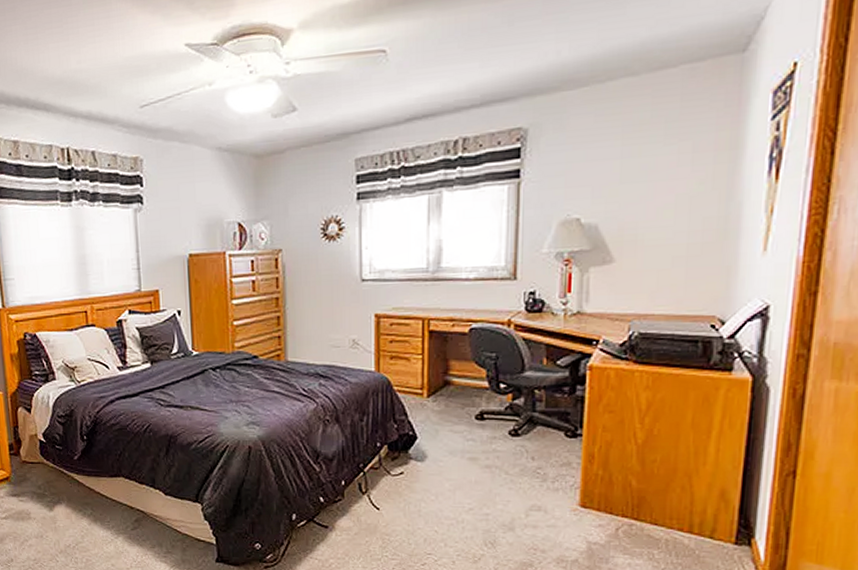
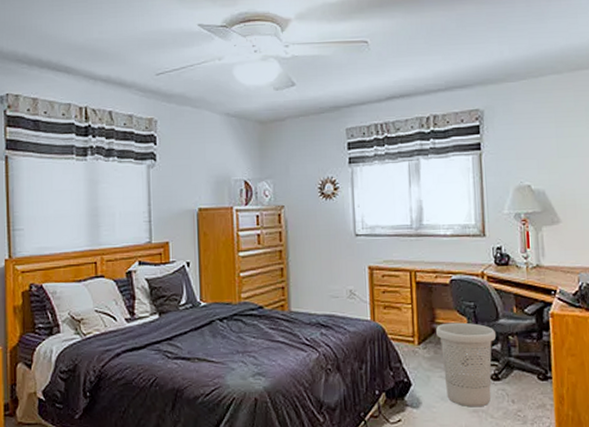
trash bin: none [449,374,520,463] -> present [436,322,497,408]

